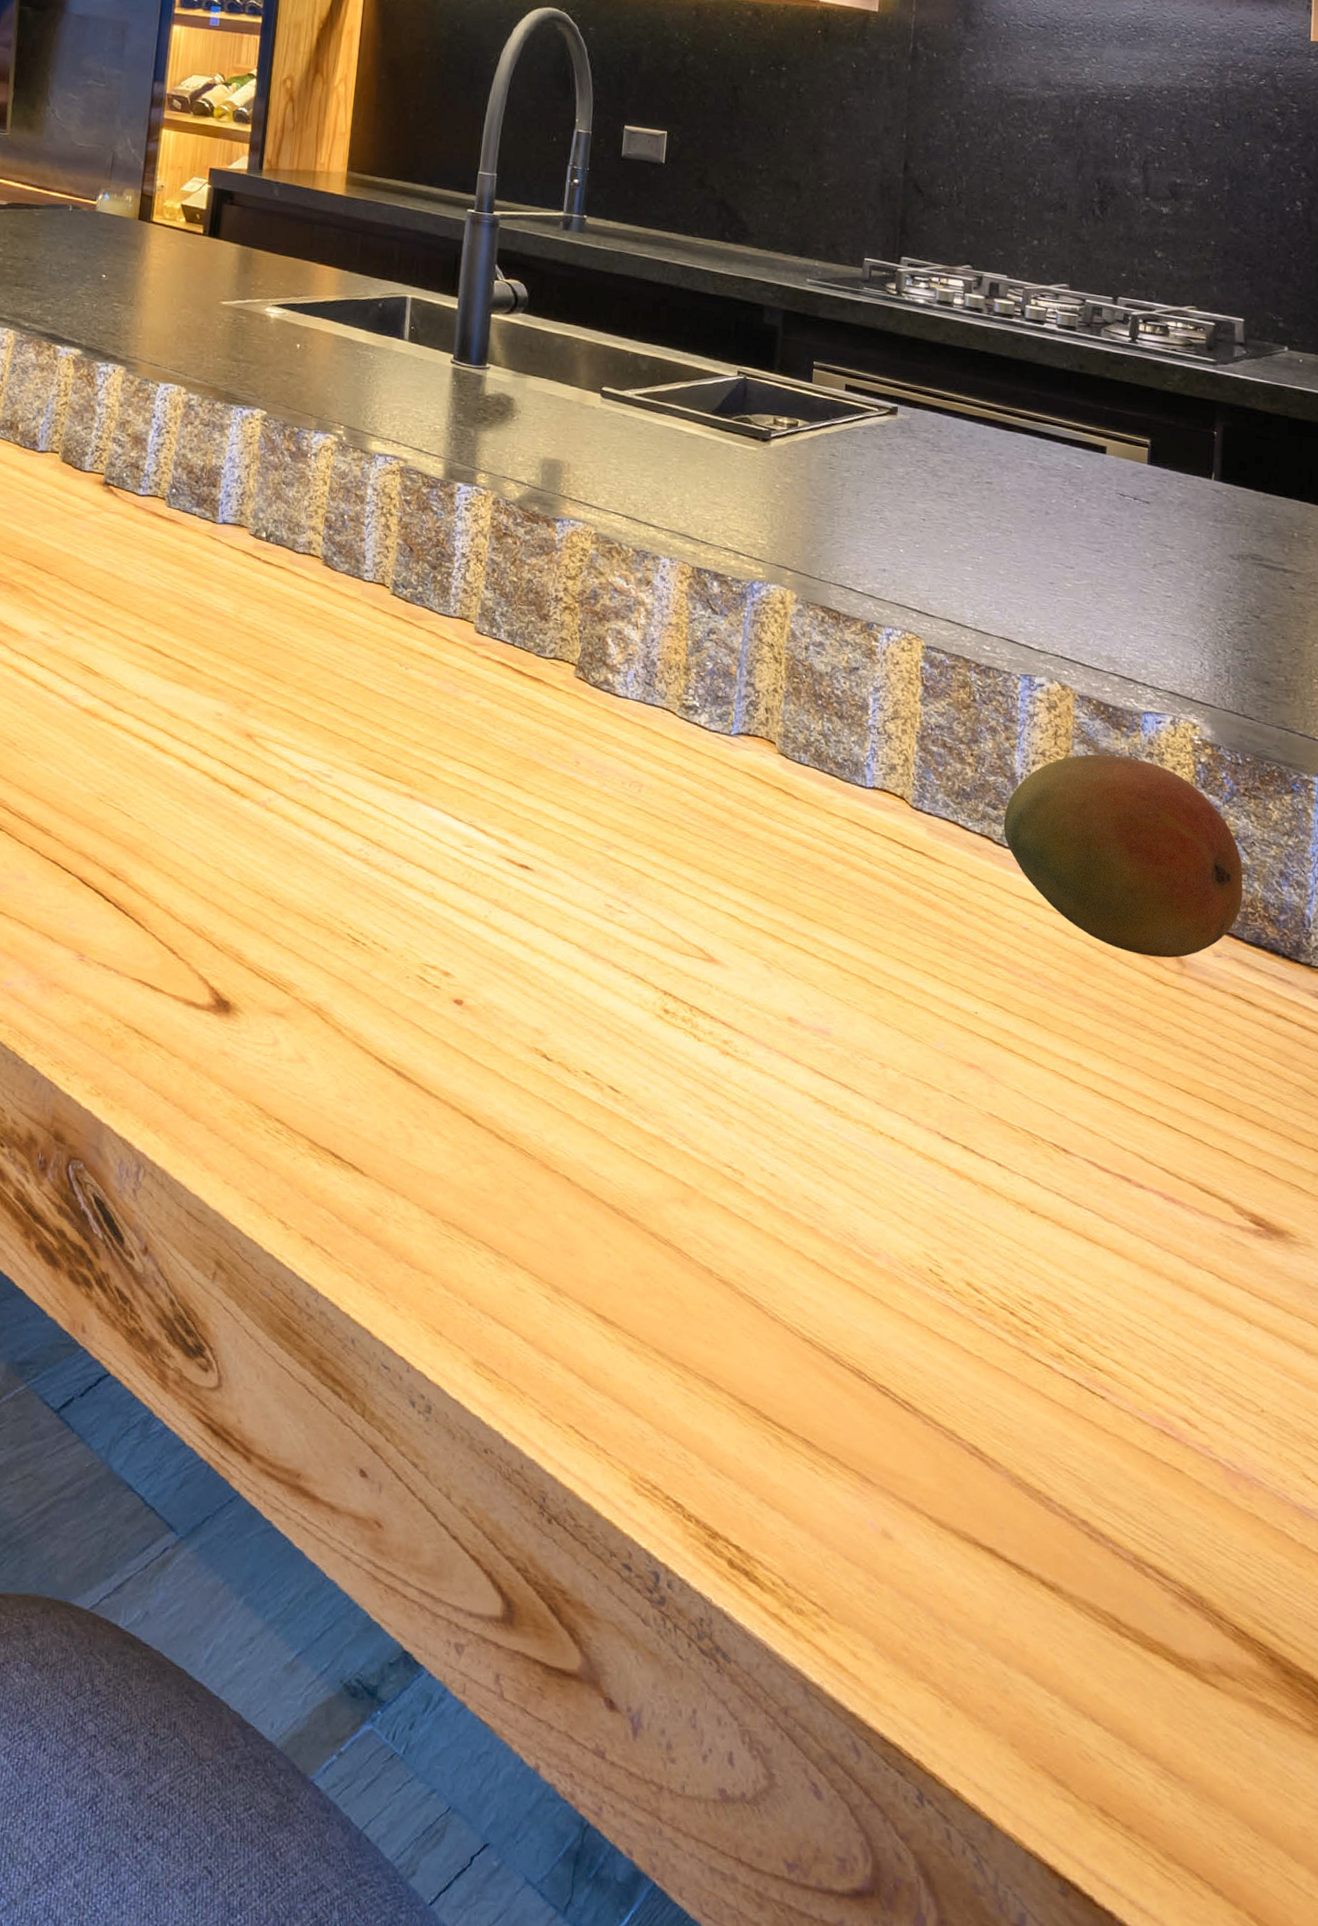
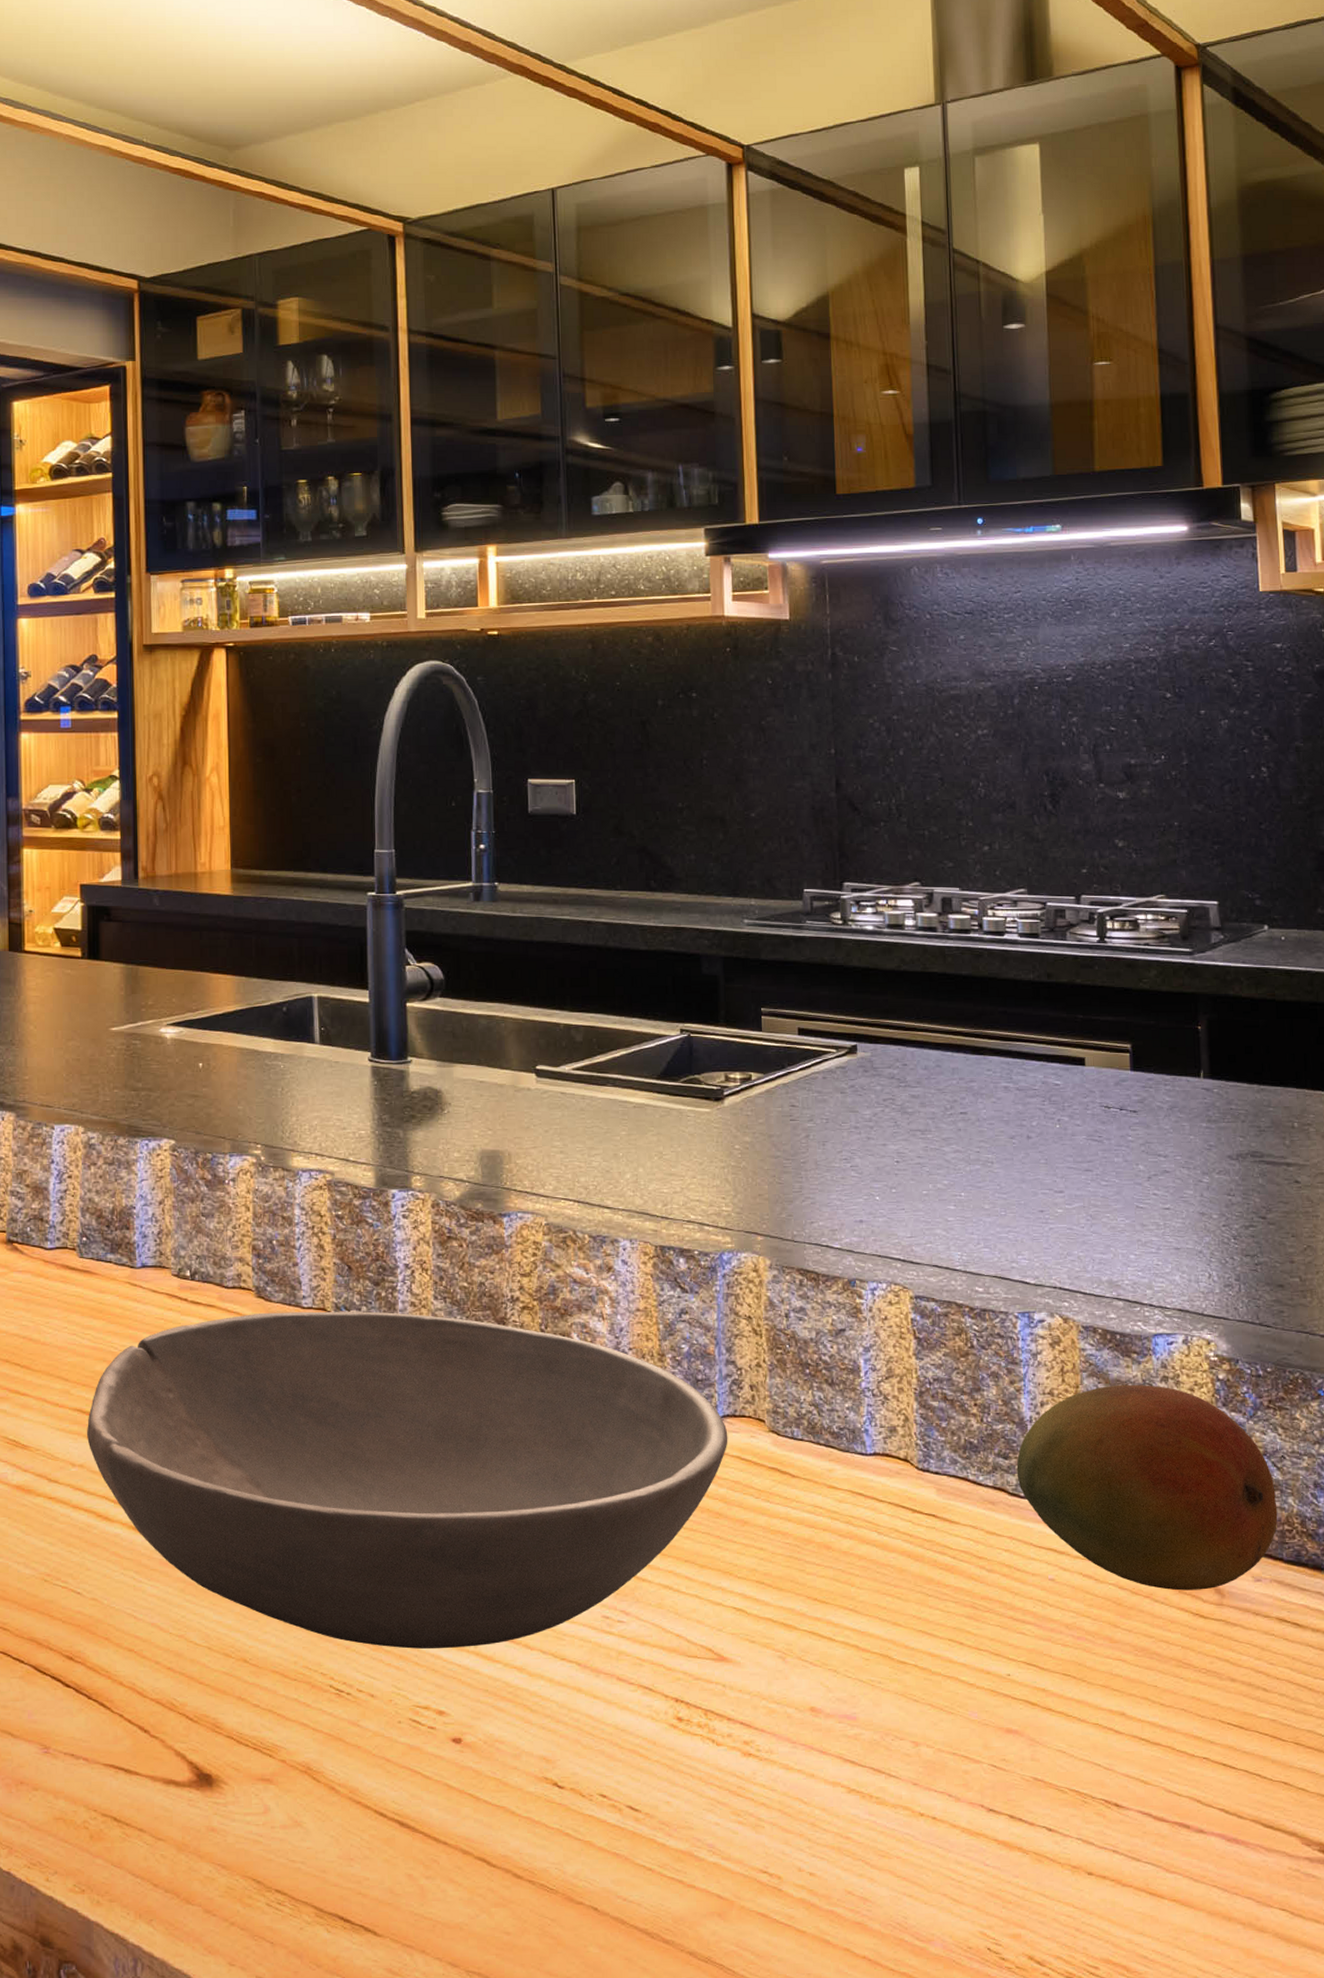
bowl: none [154,579,740,917] -> present [87,1311,728,1649]

